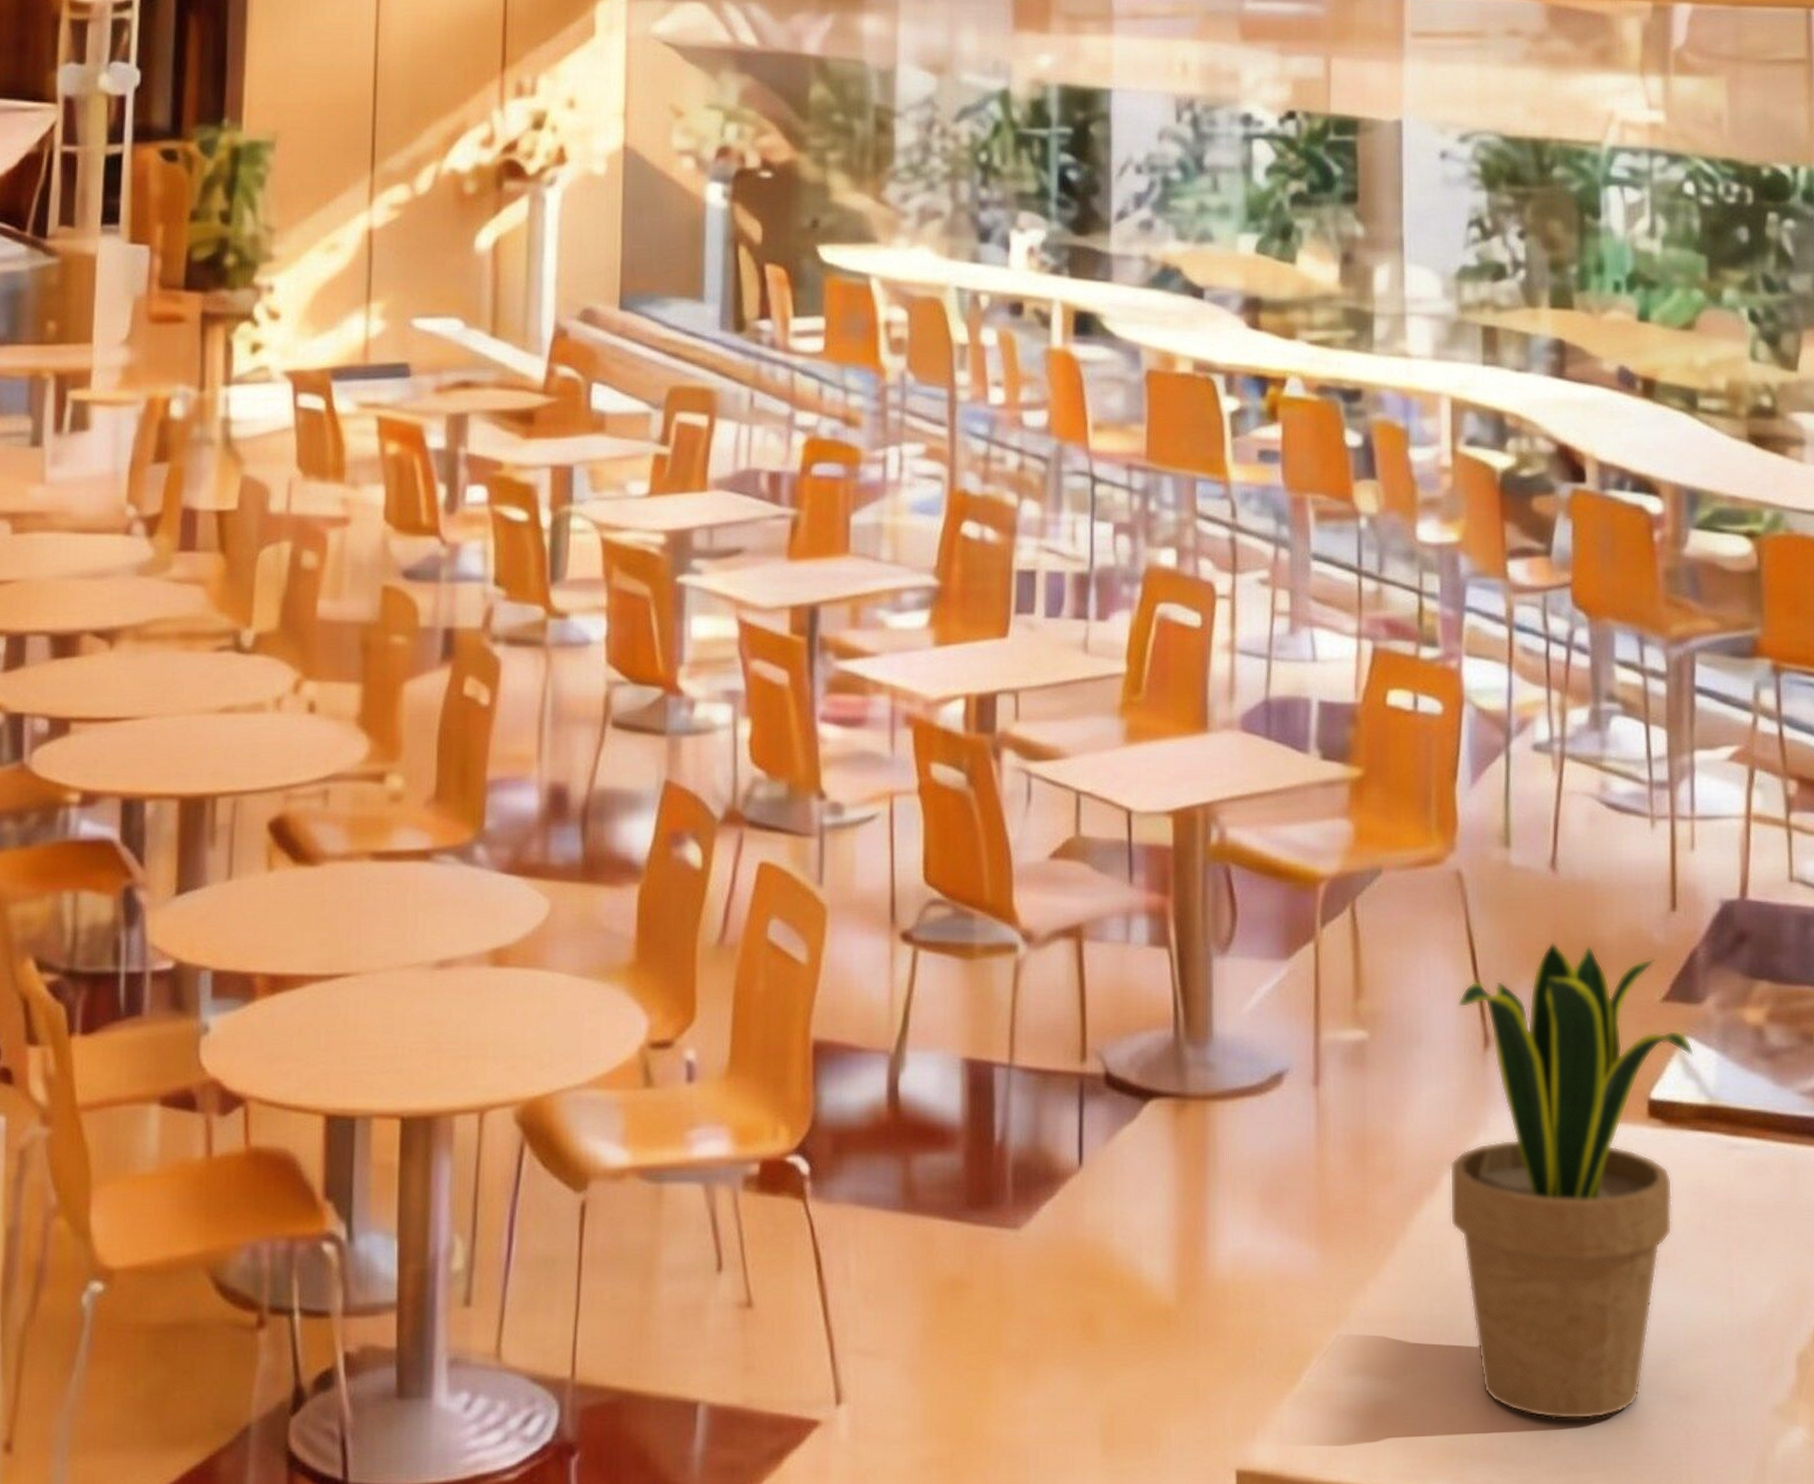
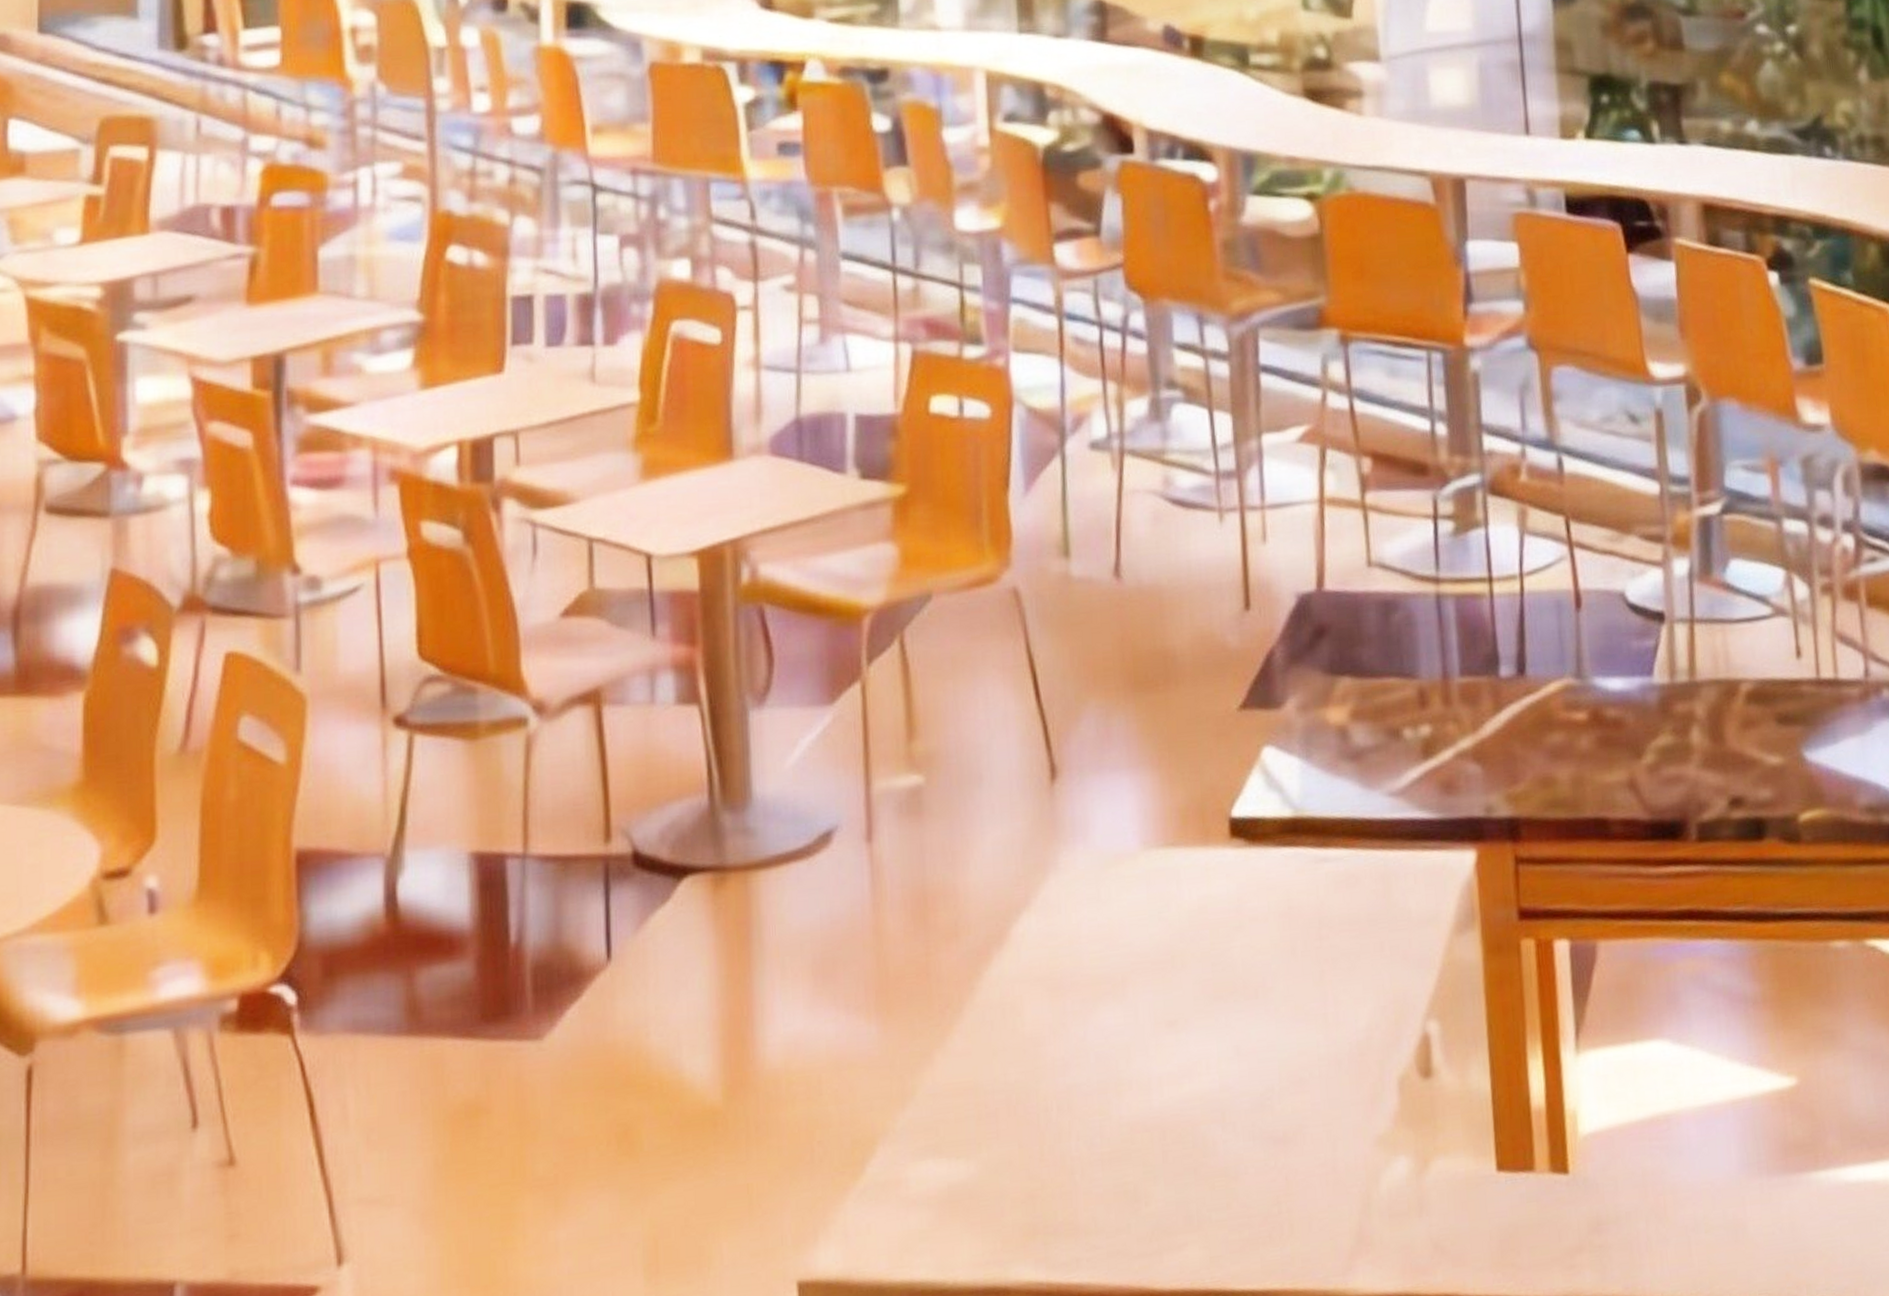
potted plant: present [1449,942,1694,1420] -> none [1018,656,1275,1181]

